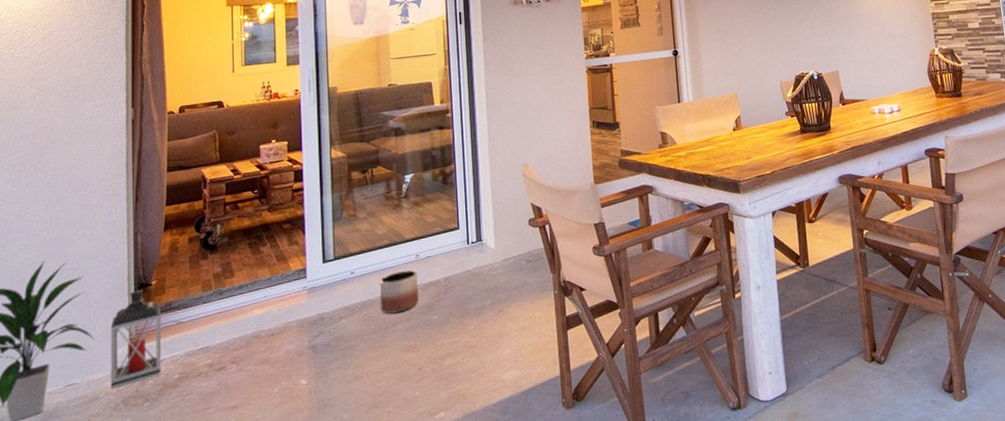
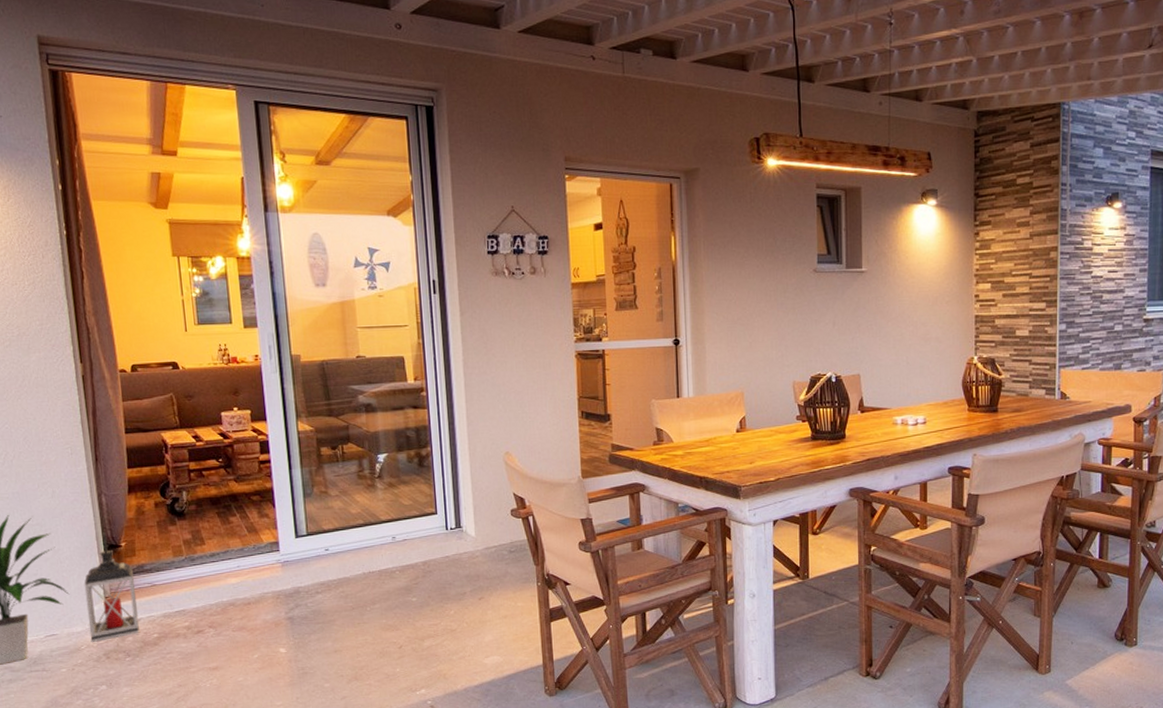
planter: present [380,270,419,314] -> none [356,552,396,593]

